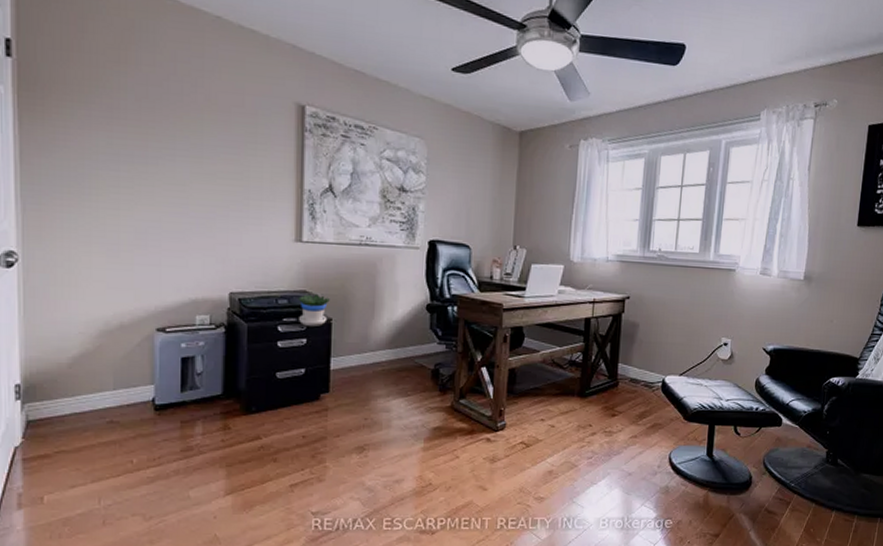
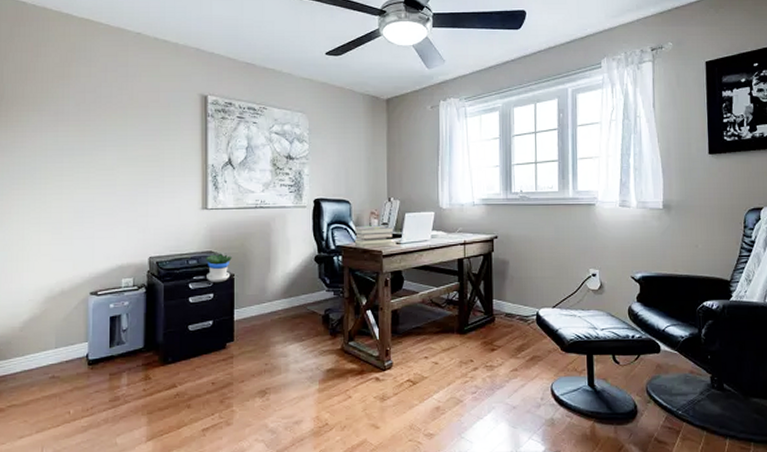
books: none [472,274,520,301] -> present [354,225,397,249]

